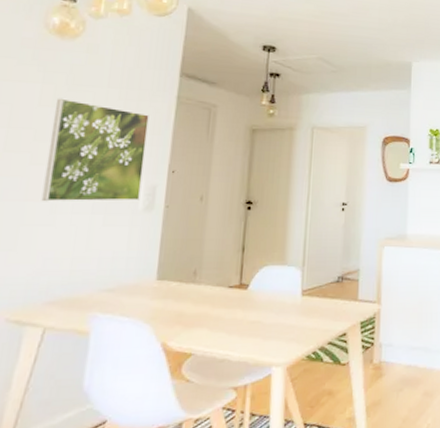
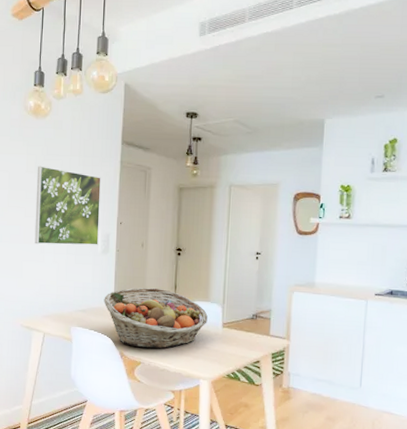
fruit basket: none [142,252,284,334] -> present [104,287,208,349]

